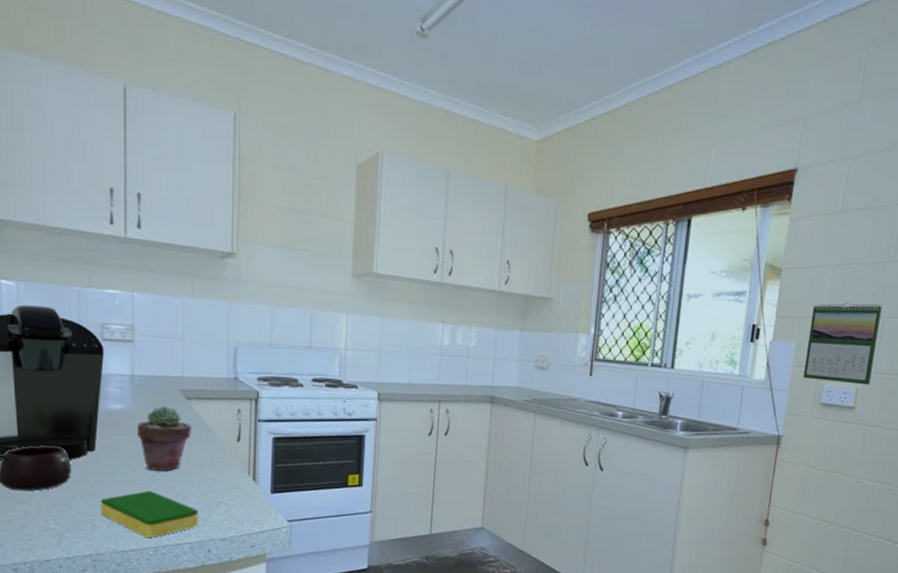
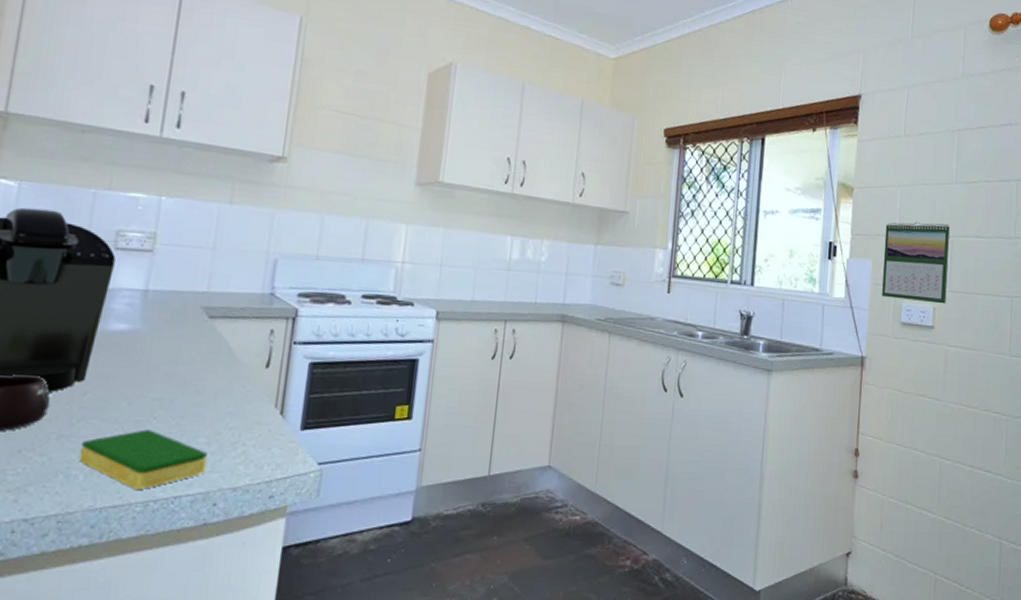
potted succulent: present [138,406,191,471] -> none [142,326,211,405]

